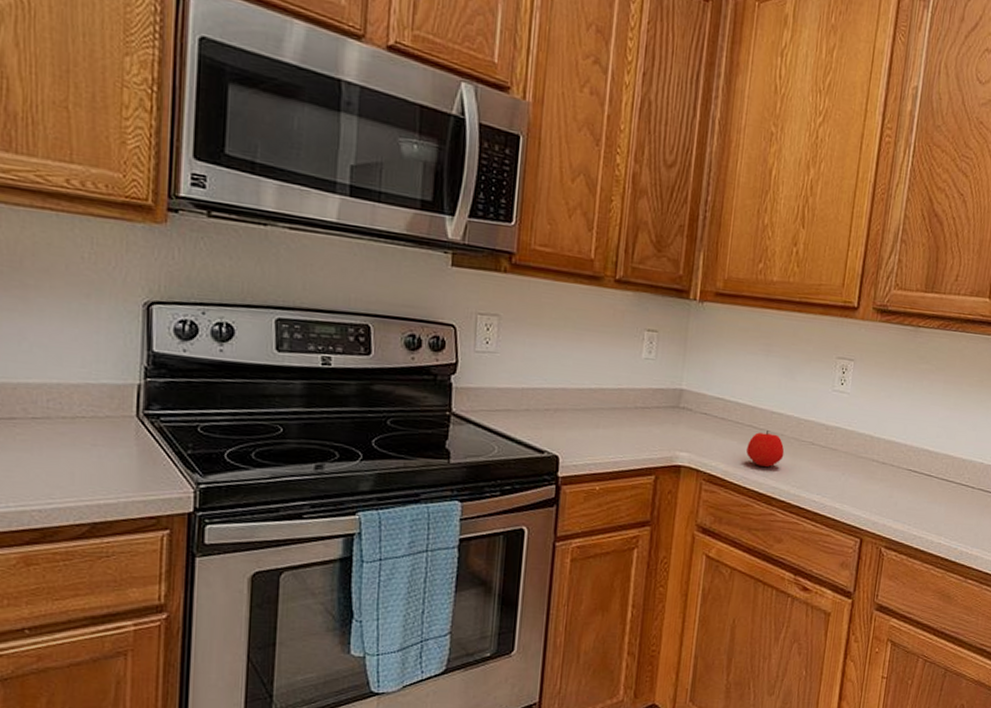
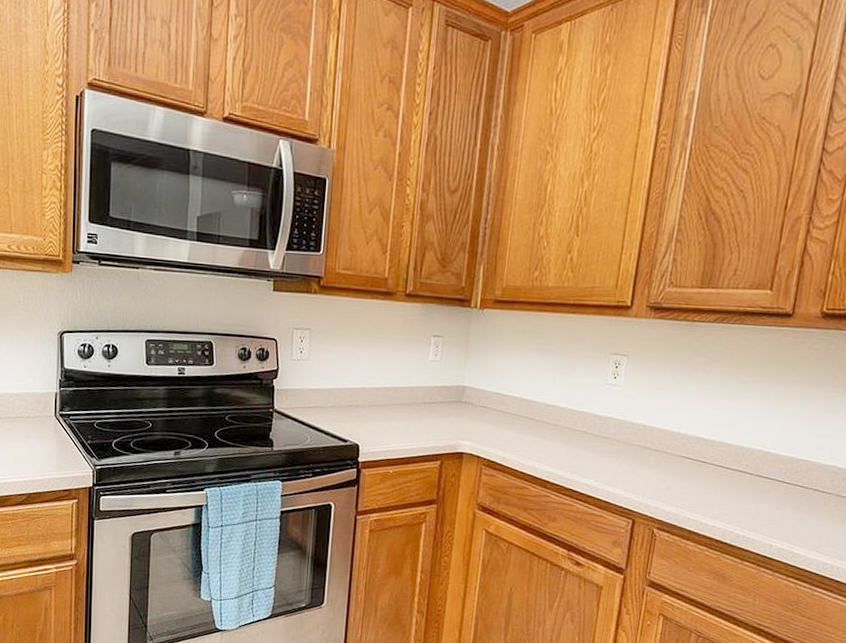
apple: present [745,430,785,468] -> none [522,421,559,454]

